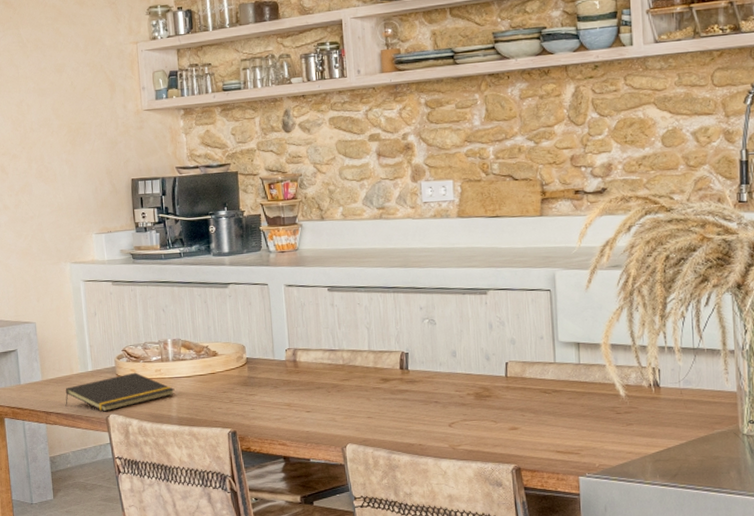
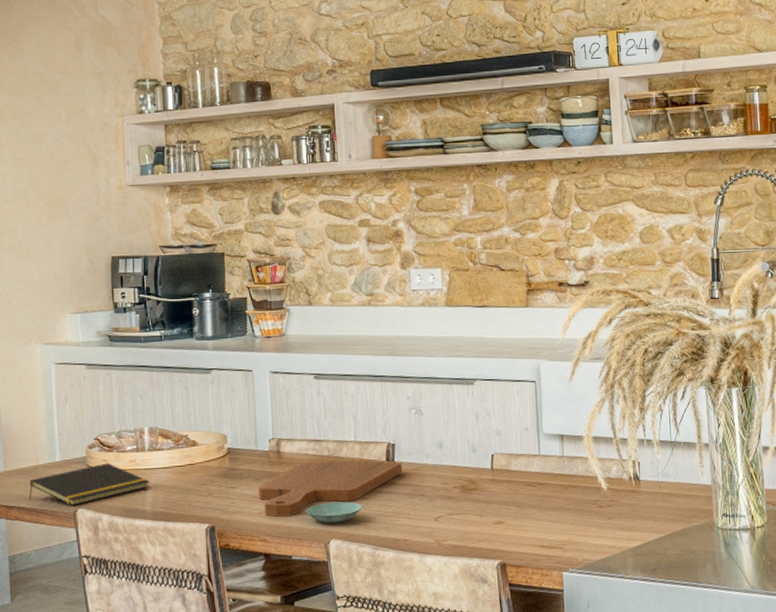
cutting board: none [276,368,416,422] -> present [258,459,403,517]
saucer: none [322,408,377,429] -> present [305,501,363,523]

